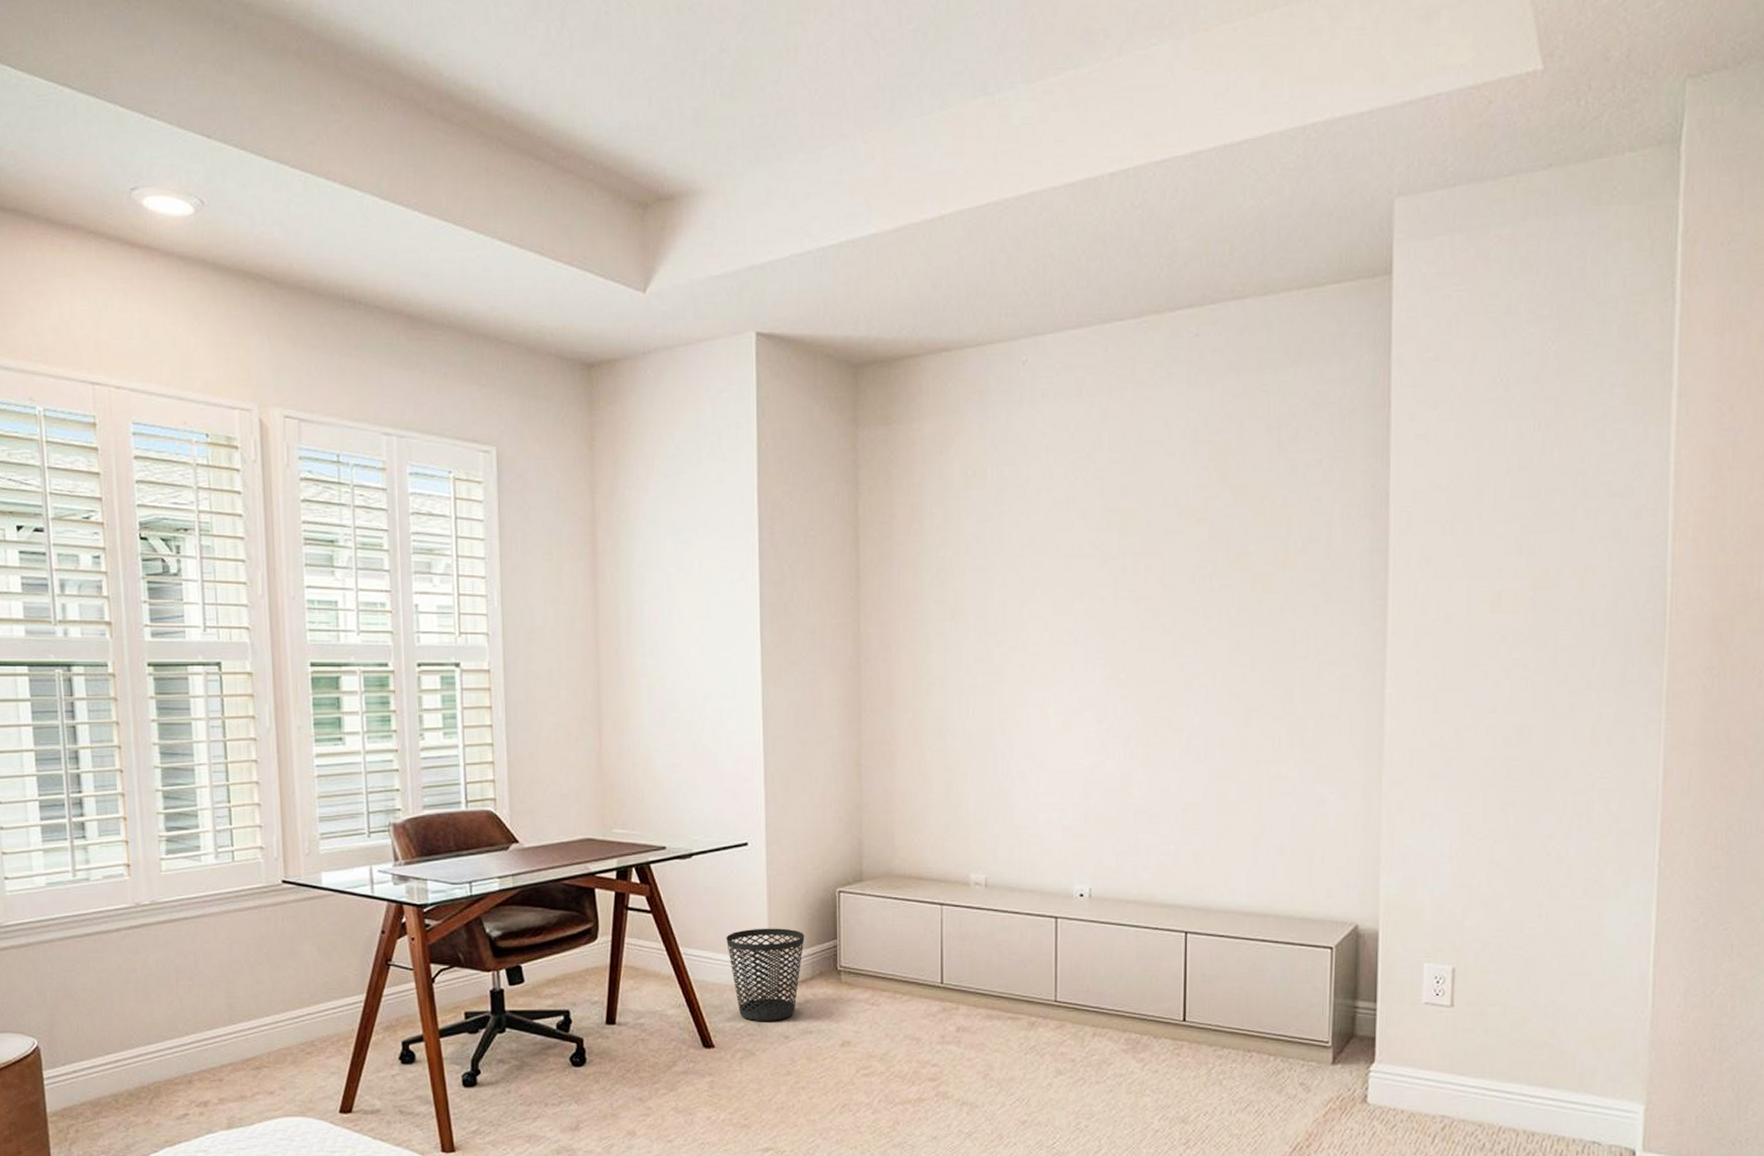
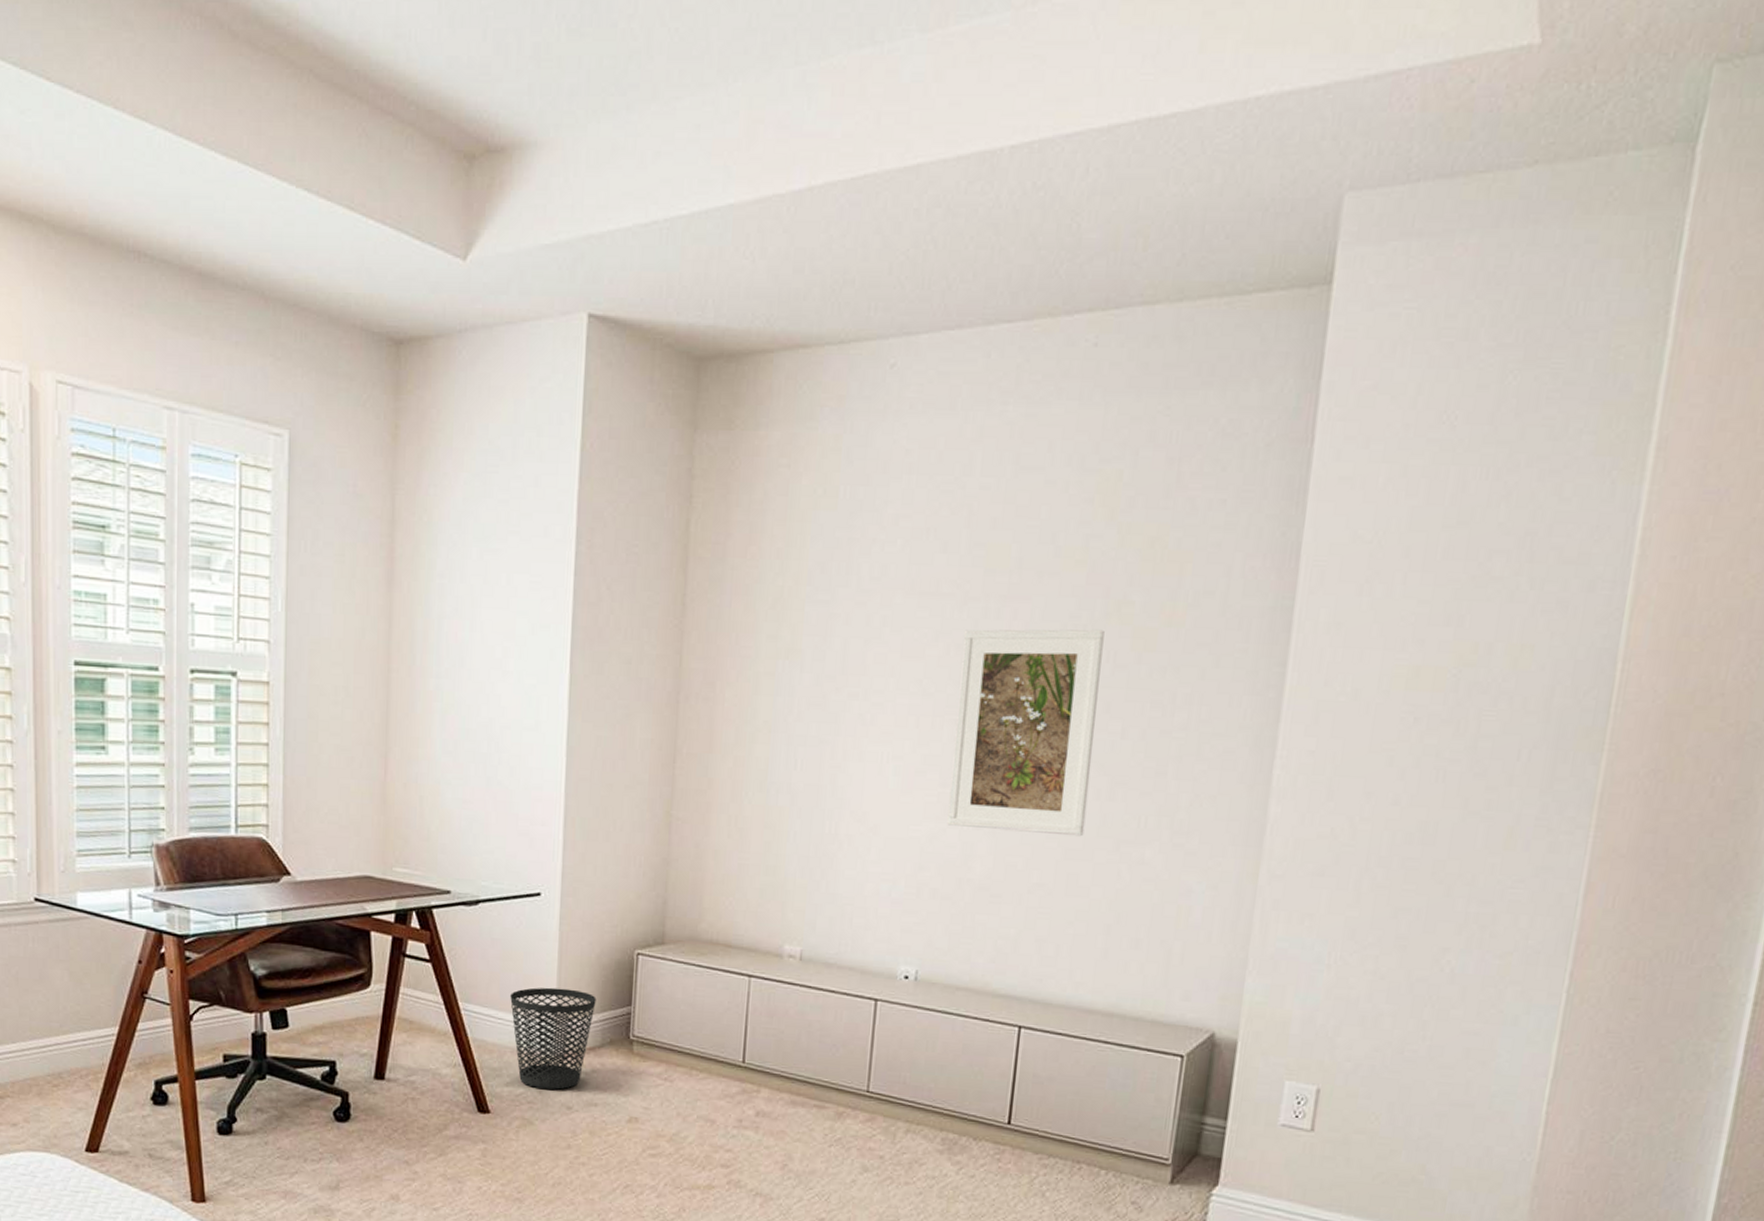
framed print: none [1105,577,1228,759] -> present [947,629,1105,837]

